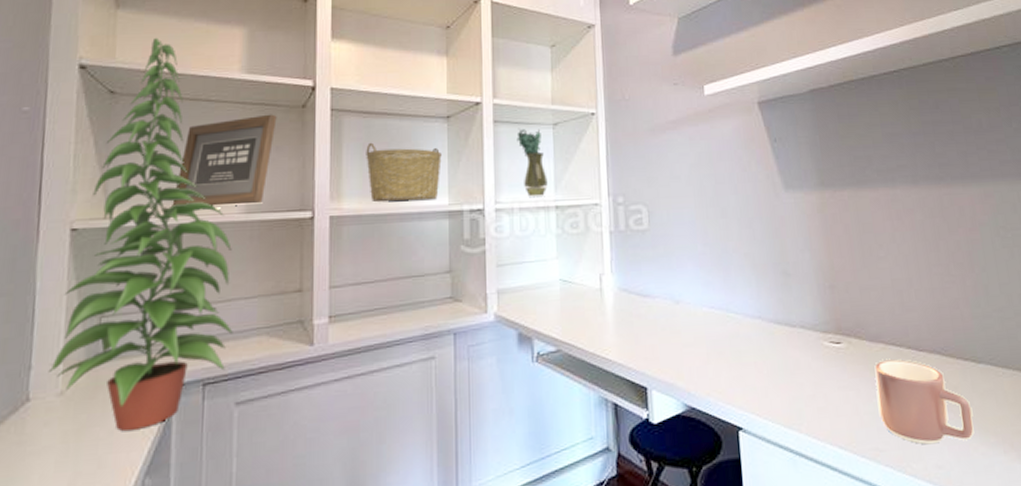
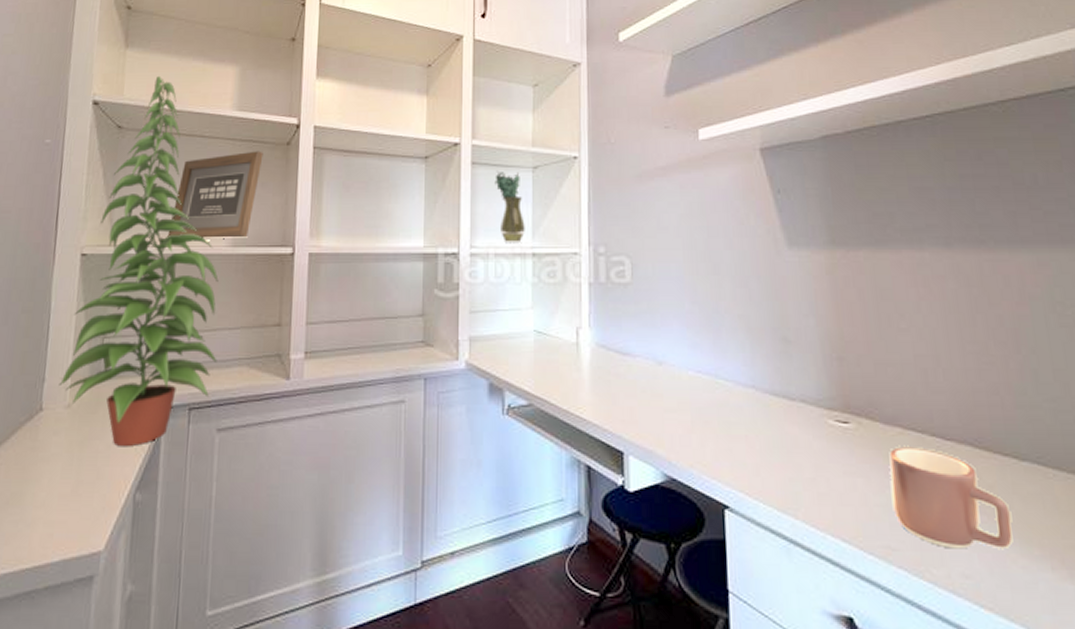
basket: present [366,142,442,203] -> none [345,181,418,242]

